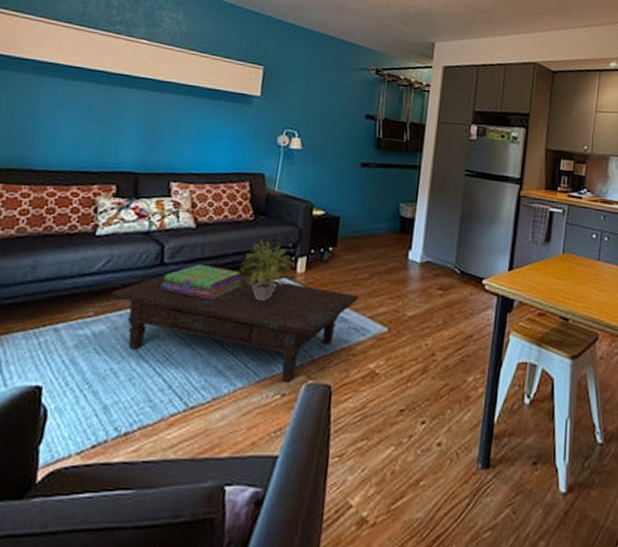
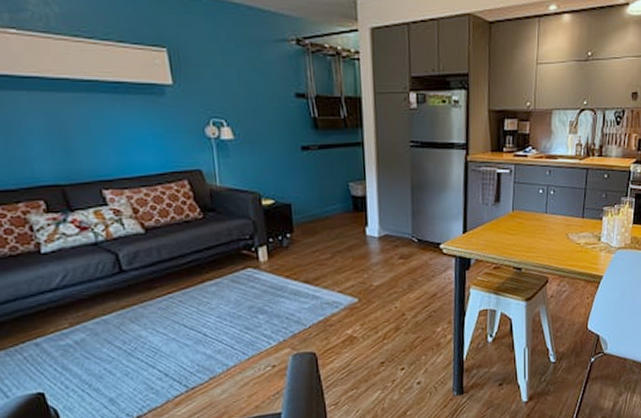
coffee table: present [109,266,358,383] -> none [78,270,324,356]
stack of books: present [159,264,242,300] -> none [126,266,208,298]
potted plant: present [240,238,294,300] -> none [203,234,255,291]

